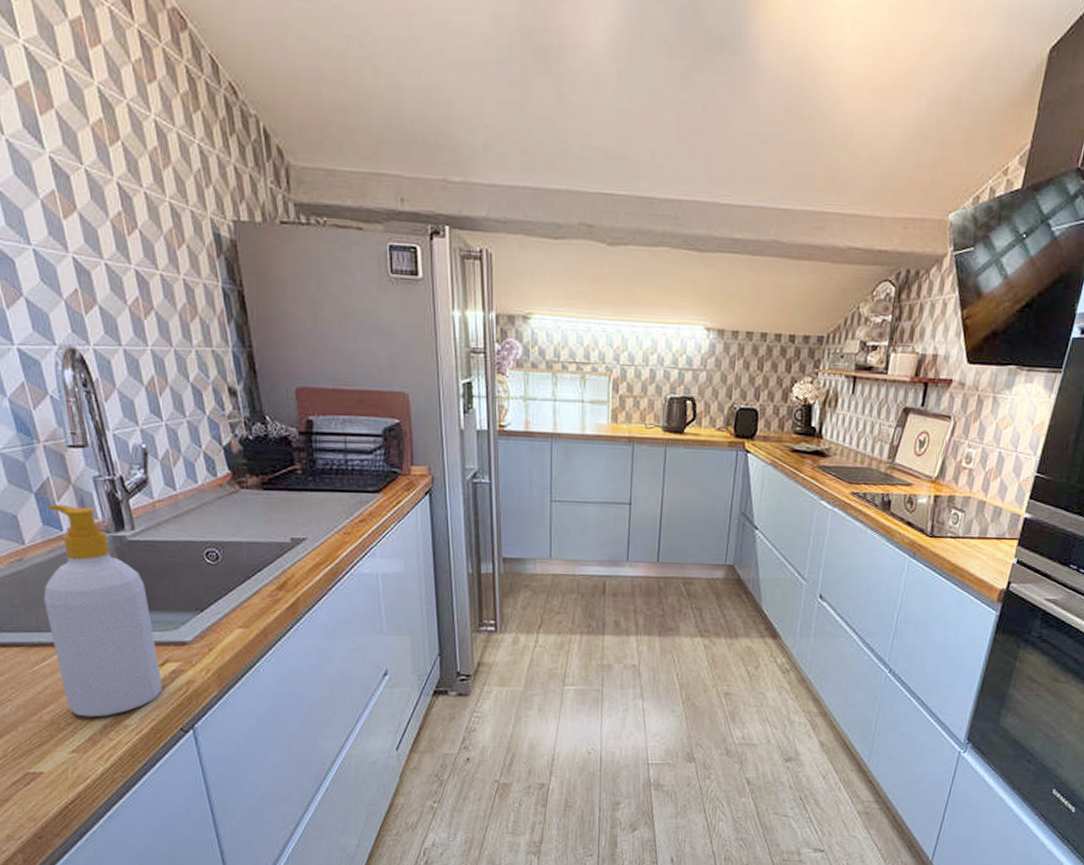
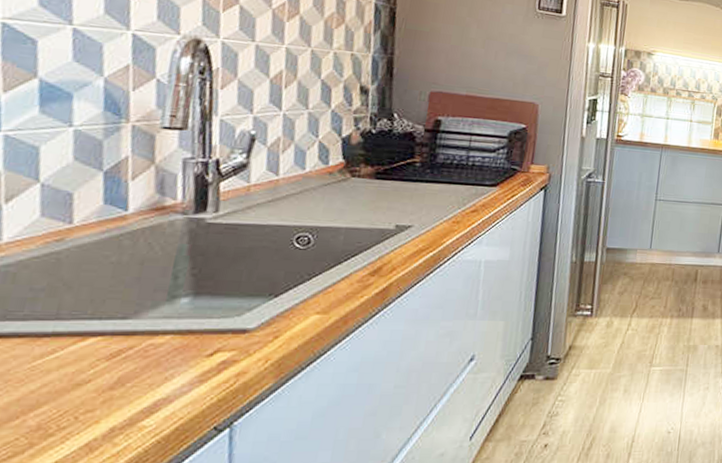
soap bottle: present [43,504,163,717] -> none [67,183,214,419]

